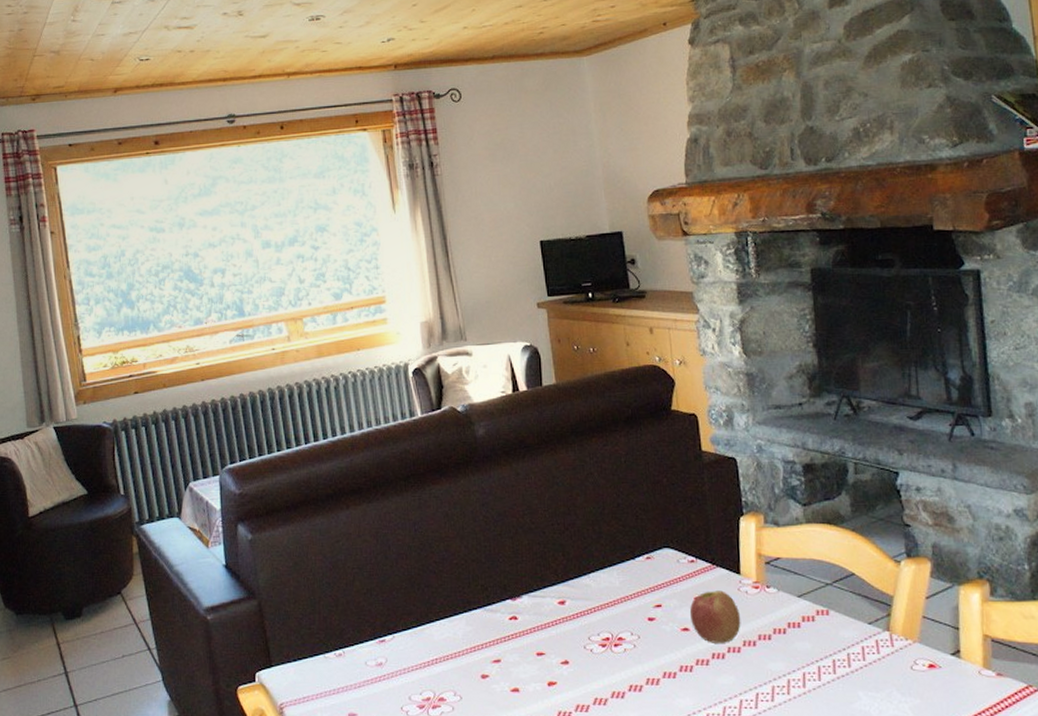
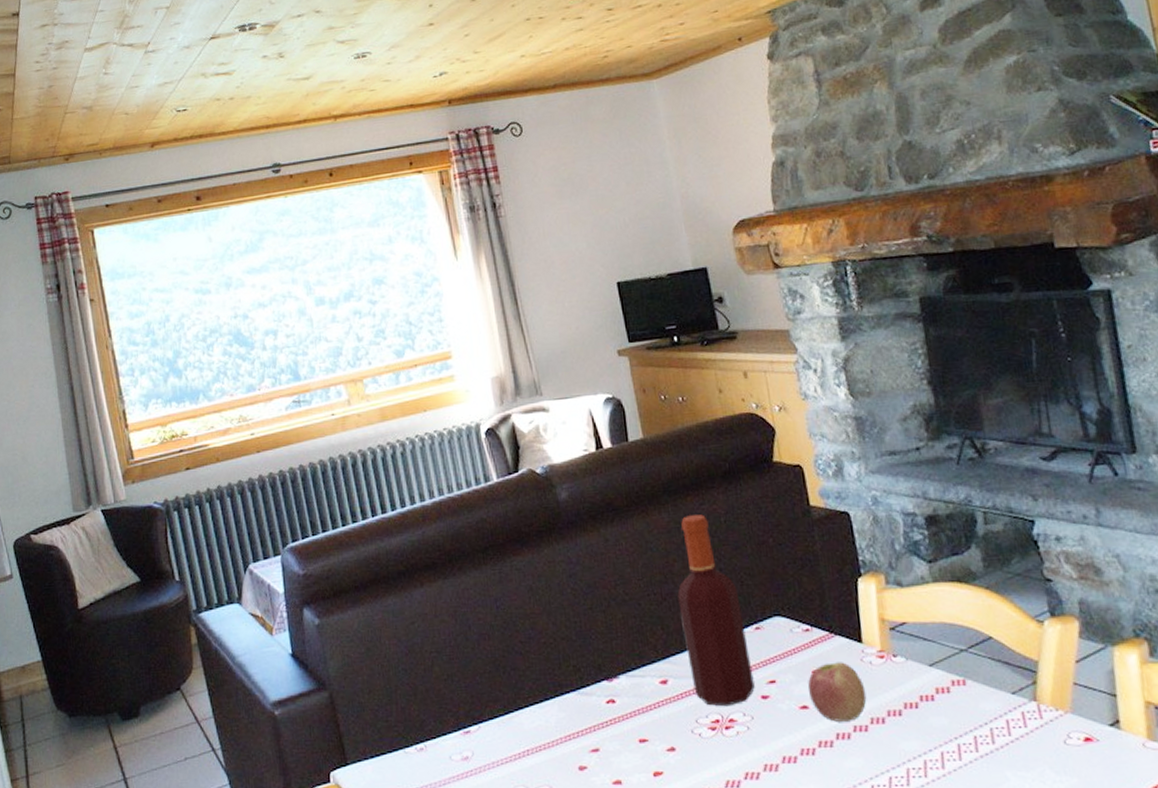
bottle: none [578,454,643,626] -> present [677,514,755,707]

